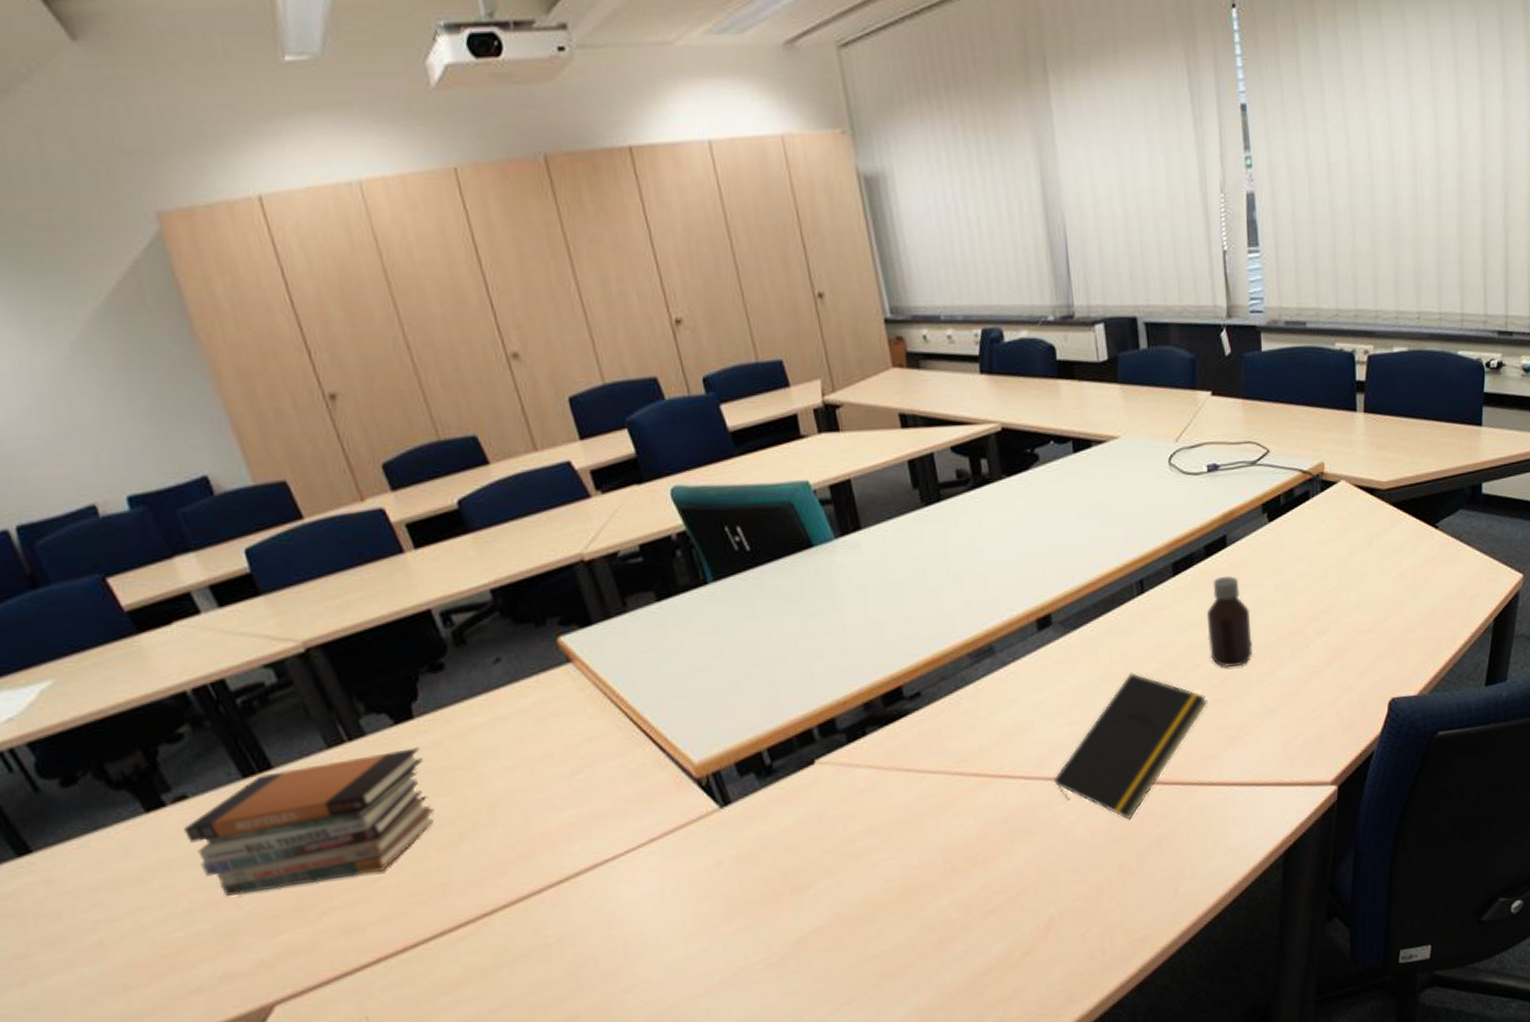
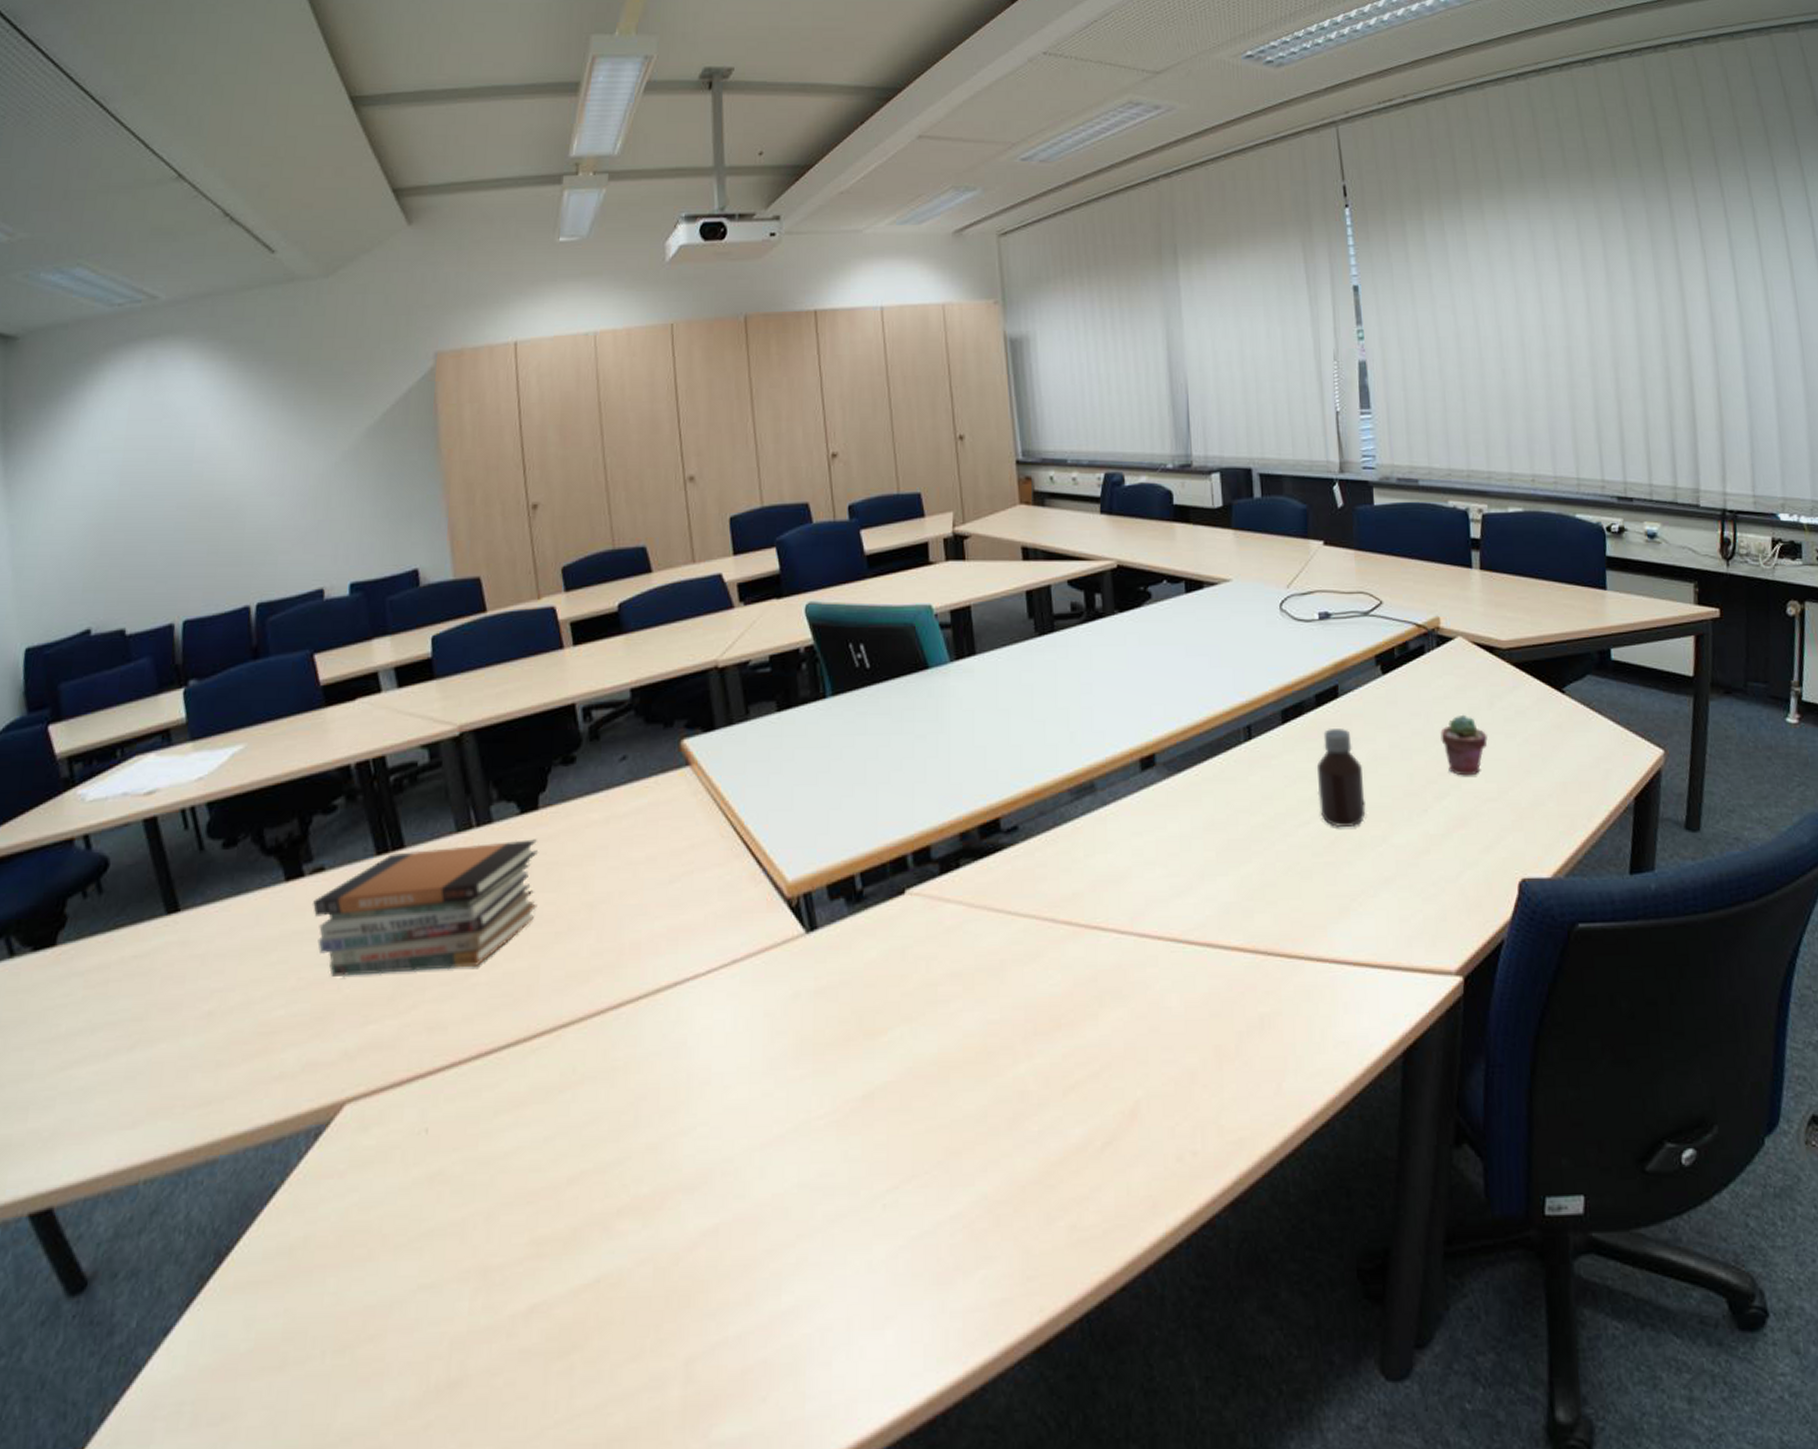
notepad: present [1054,672,1209,820] -> none [1149,824,1318,993]
potted succulent: none [1322,554,1366,612] -> present [1440,714,1488,776]

